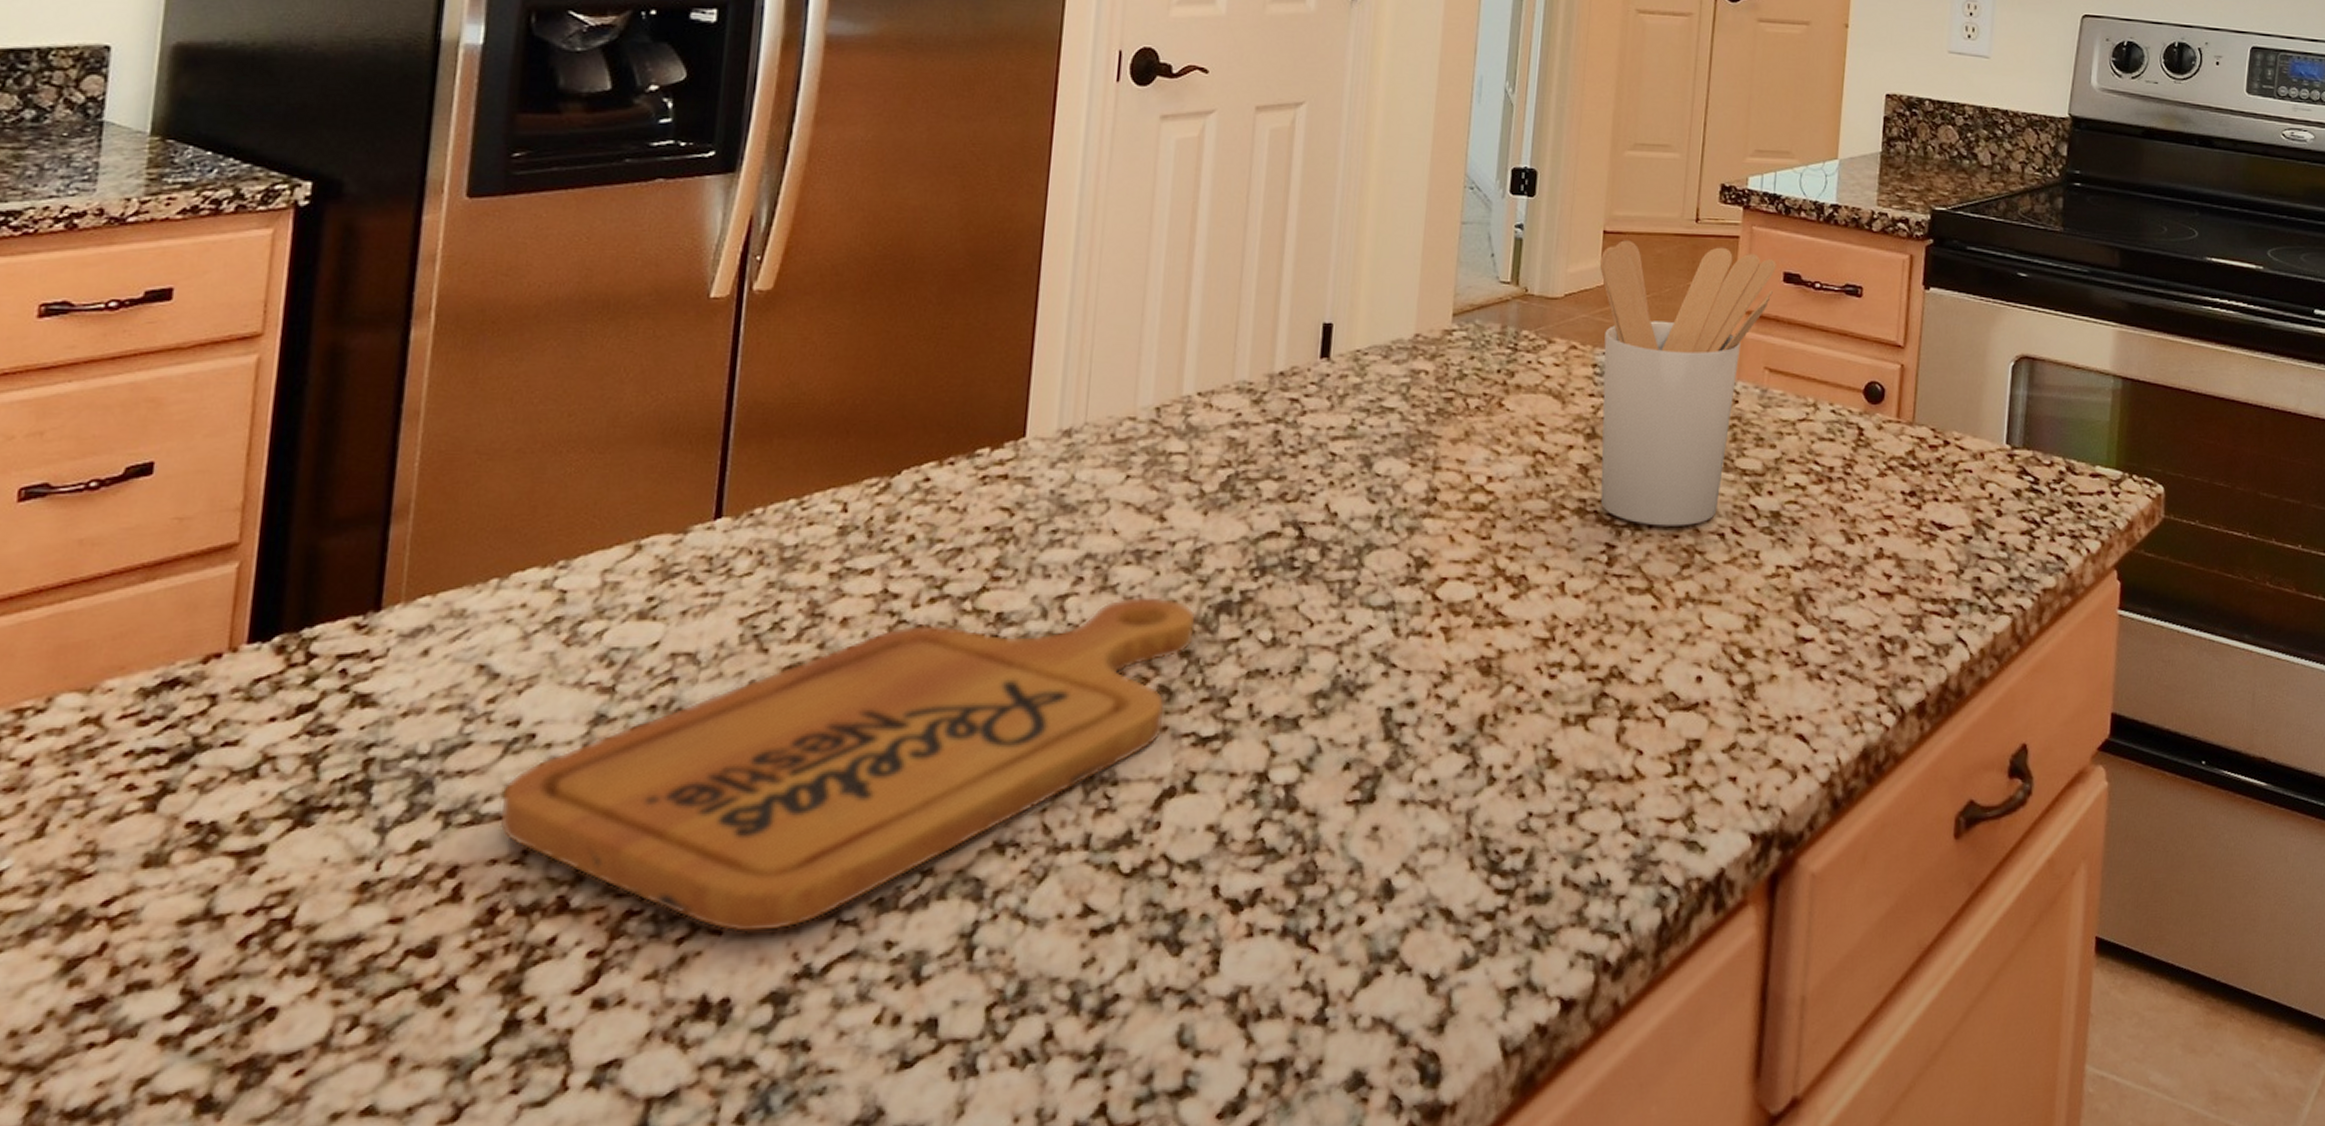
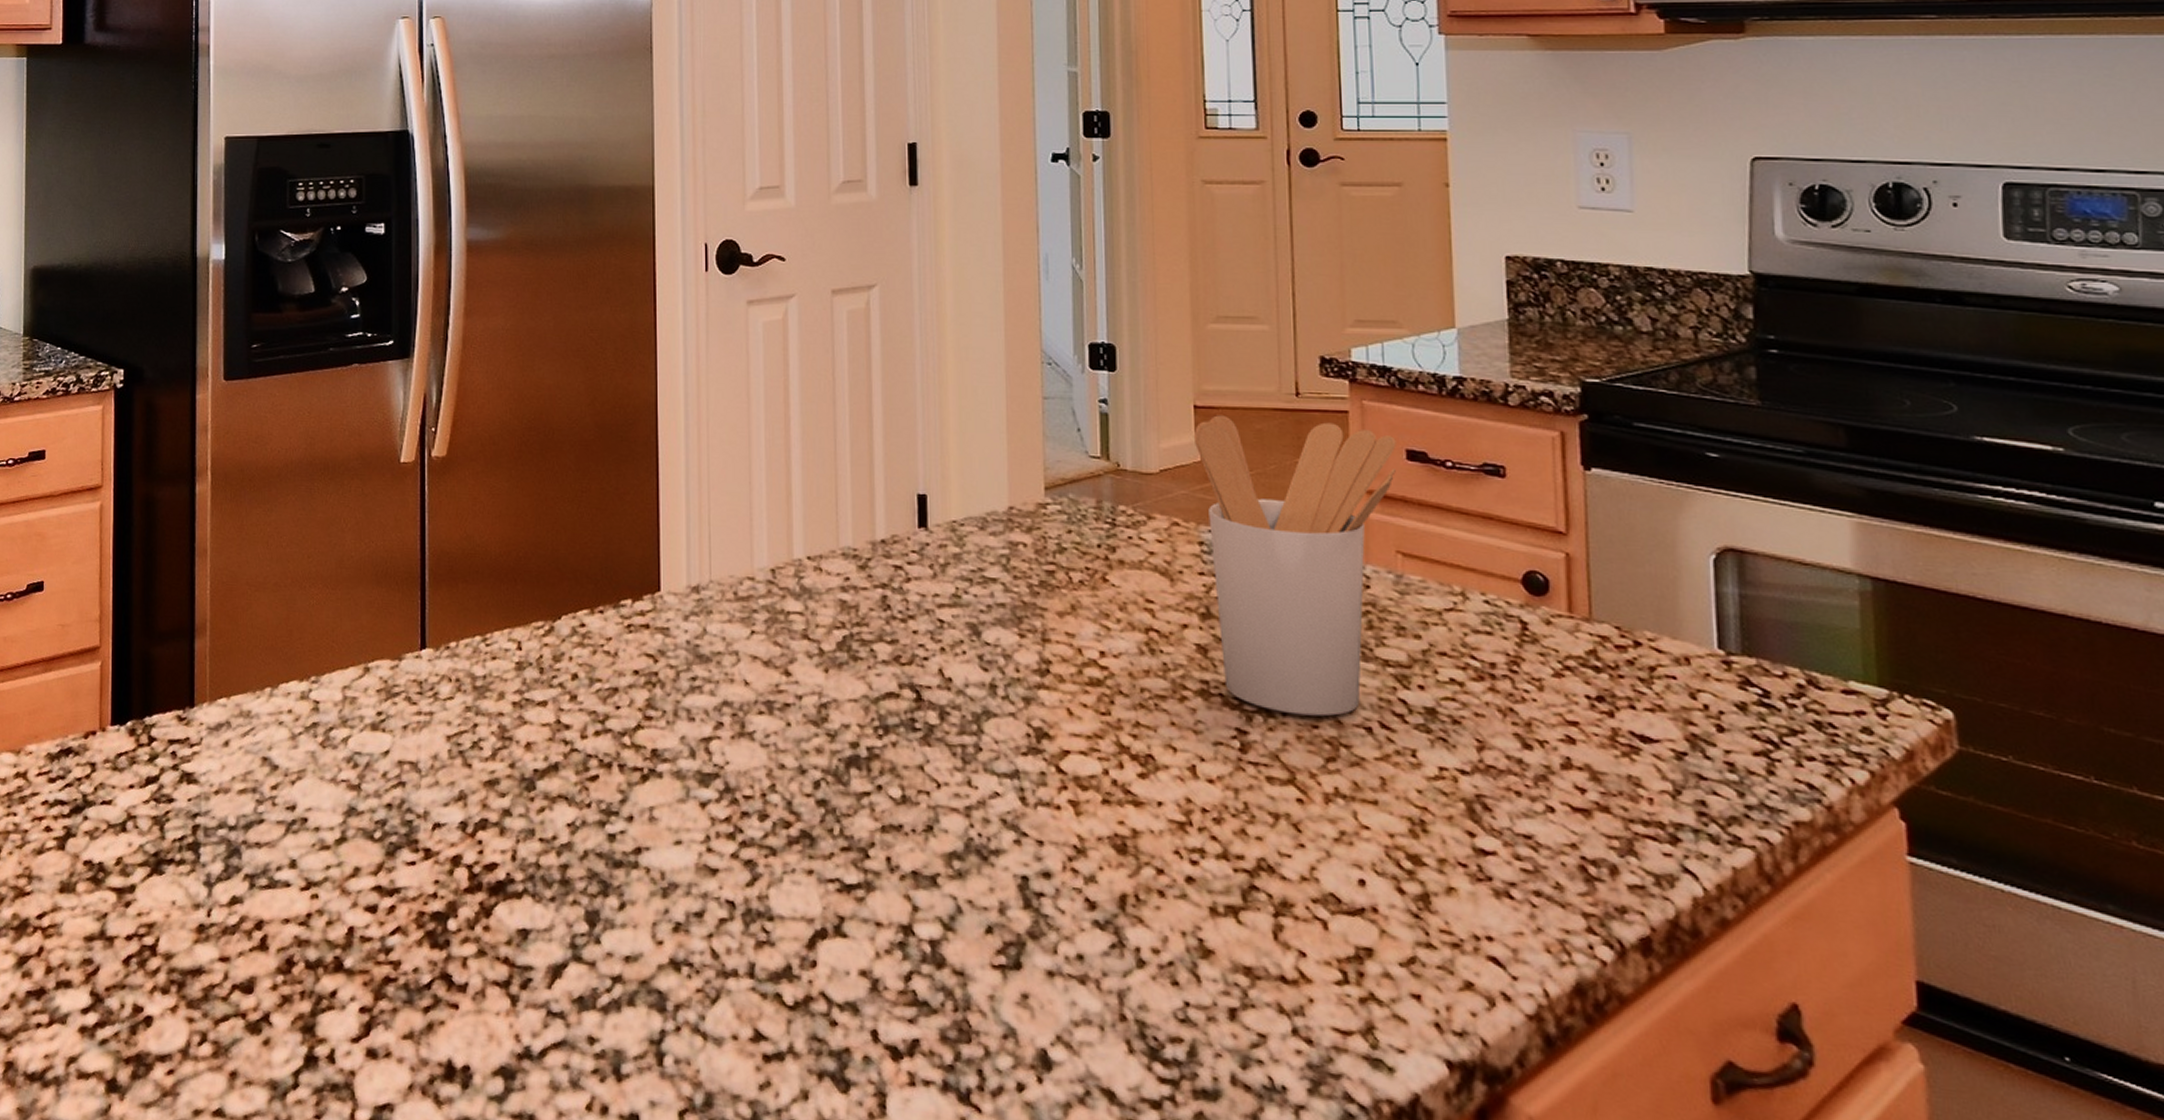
cutting board: present [498,596,1197,933] -> none [287,744,830,1013]

